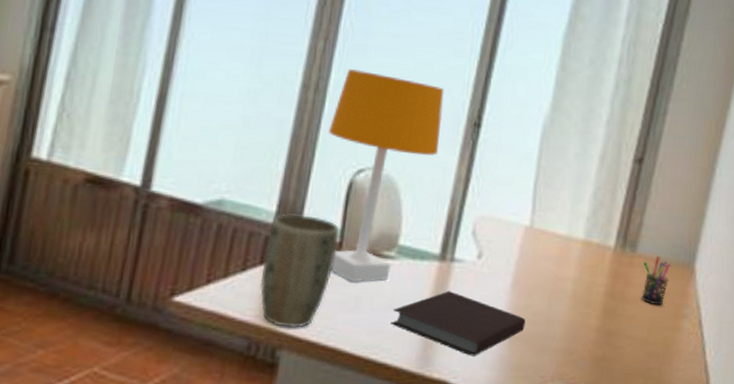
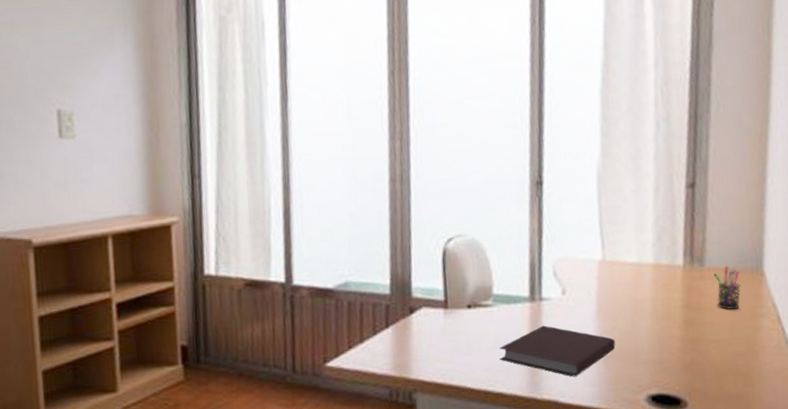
plant pot: present [260,213,340,328] -> none [387,282,444,375]
desk lamp: present [329,68,444,283] -> none [418,157,510,331]

